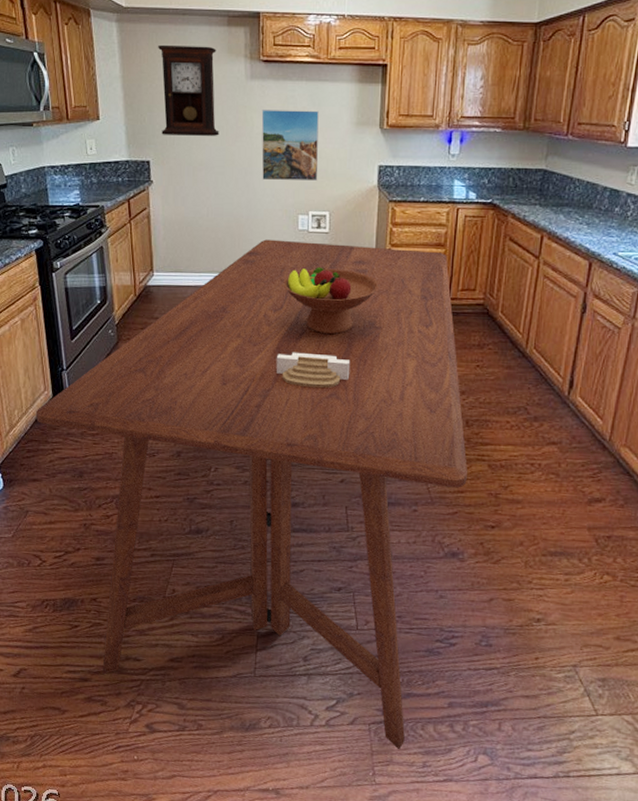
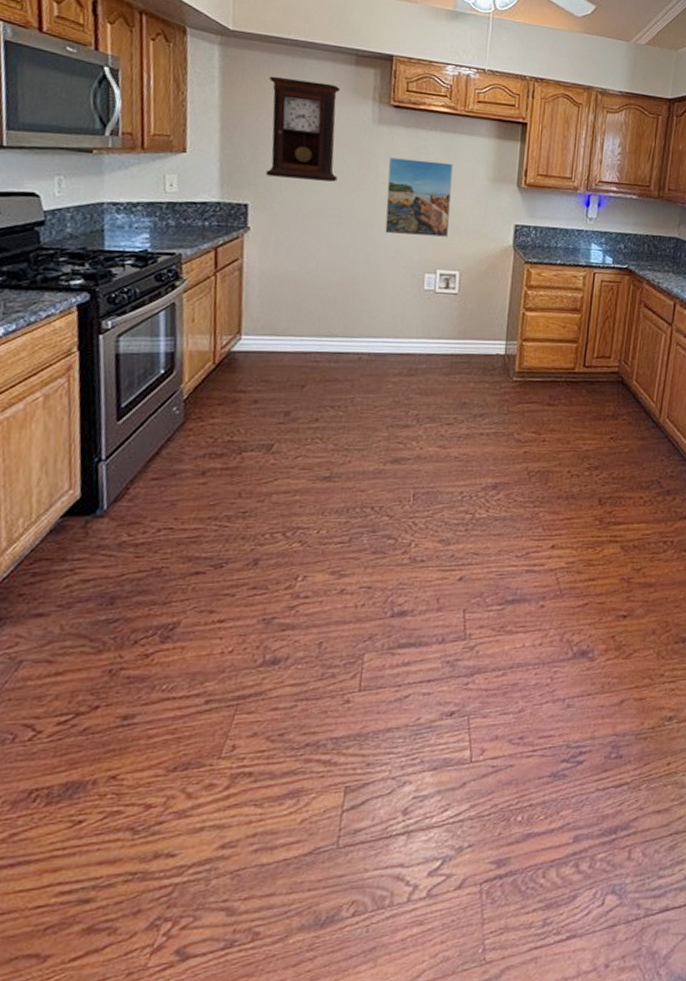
dining table: present [35,239,467,750] -> none [51,299,599,911]
architectural model: present [276,352,351,388] -> none [388,428,476,470]
fruit bowl: present [283,267,379,335] -> none [402,331,511,408]

